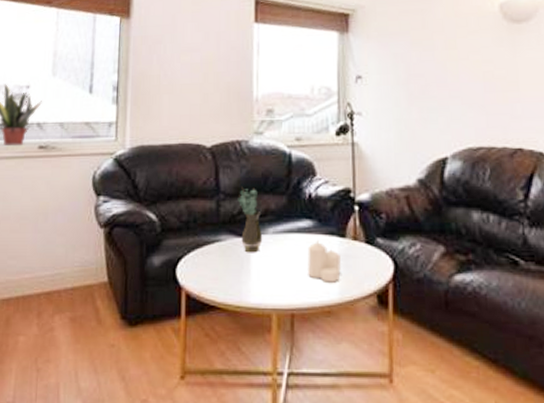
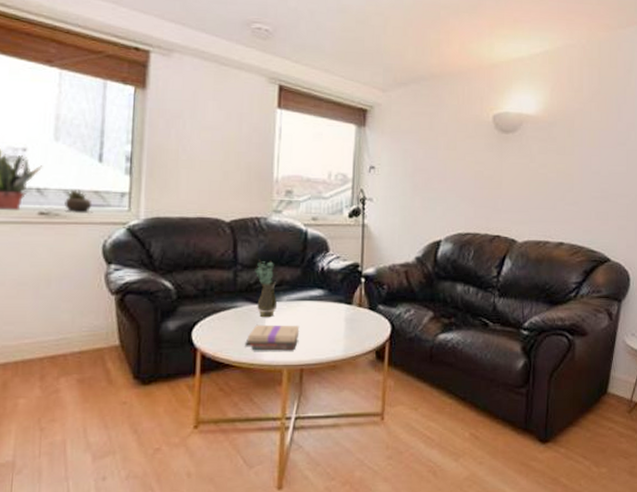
succulent plant: none [60,122,85,146] -> present [64,190,93,214]
books: none [230,260,288,292] -> present [245,324,300,351]
candle: present [308,240,341,283] -> none [317,307,347,342]

